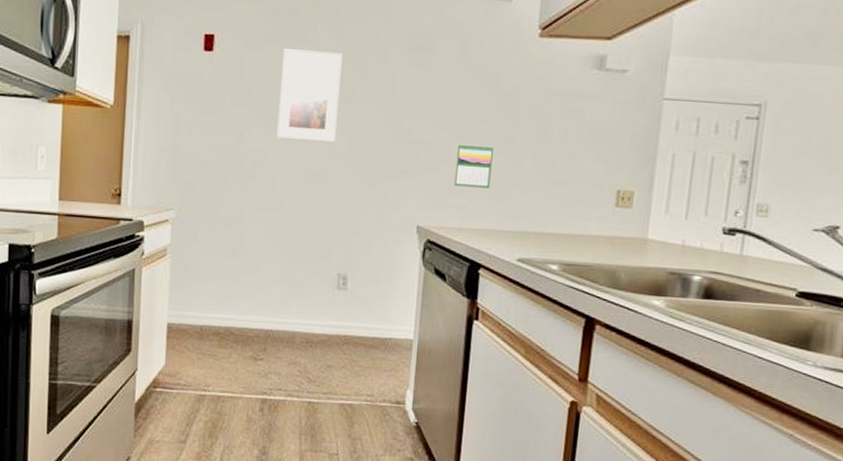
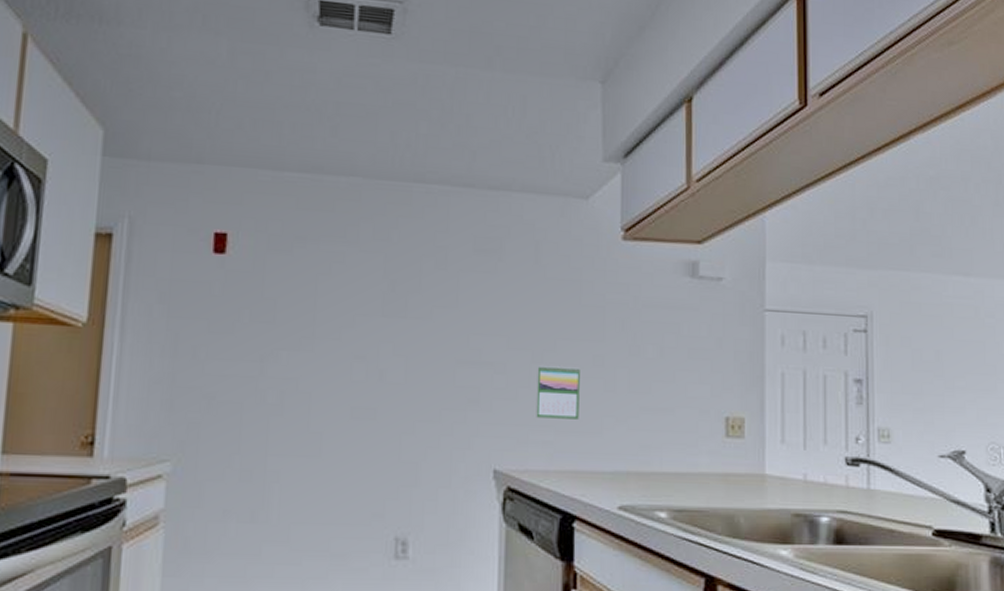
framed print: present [277,49,343,142] -> none [310,251,392,366]

